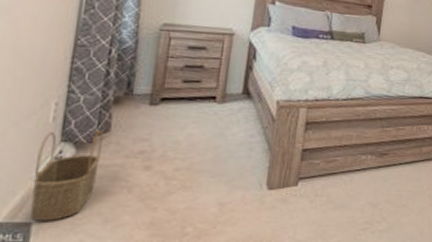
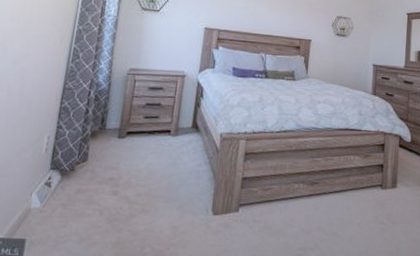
wicker basket: present [30,130,104,221] -> none [25,159,82,238]

